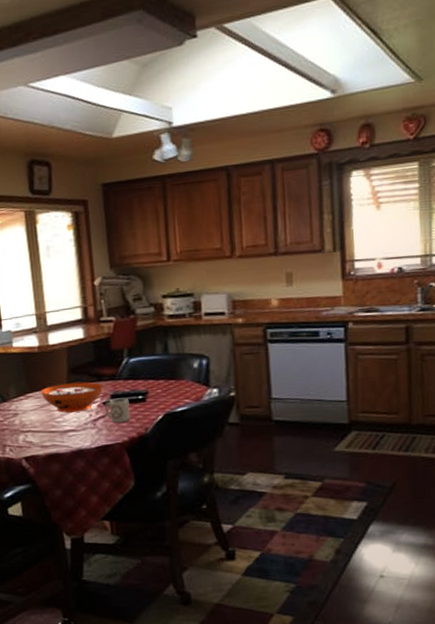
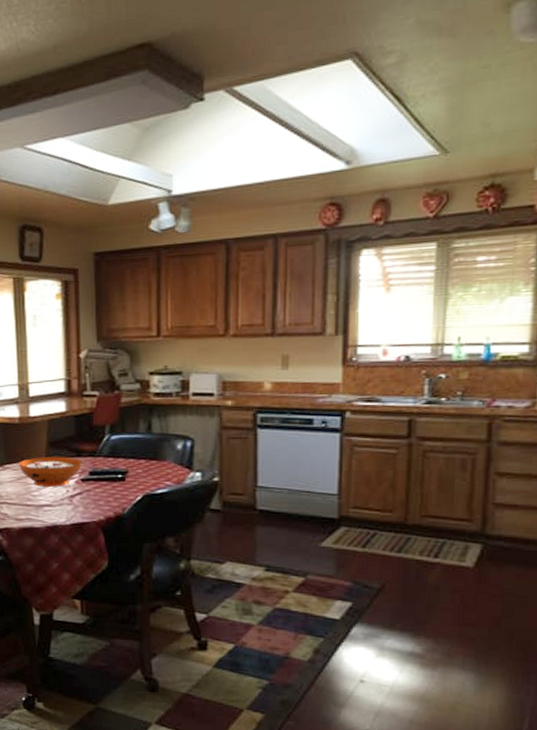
cup: present [105,398,131,423] -> none [83,475,108,501]

